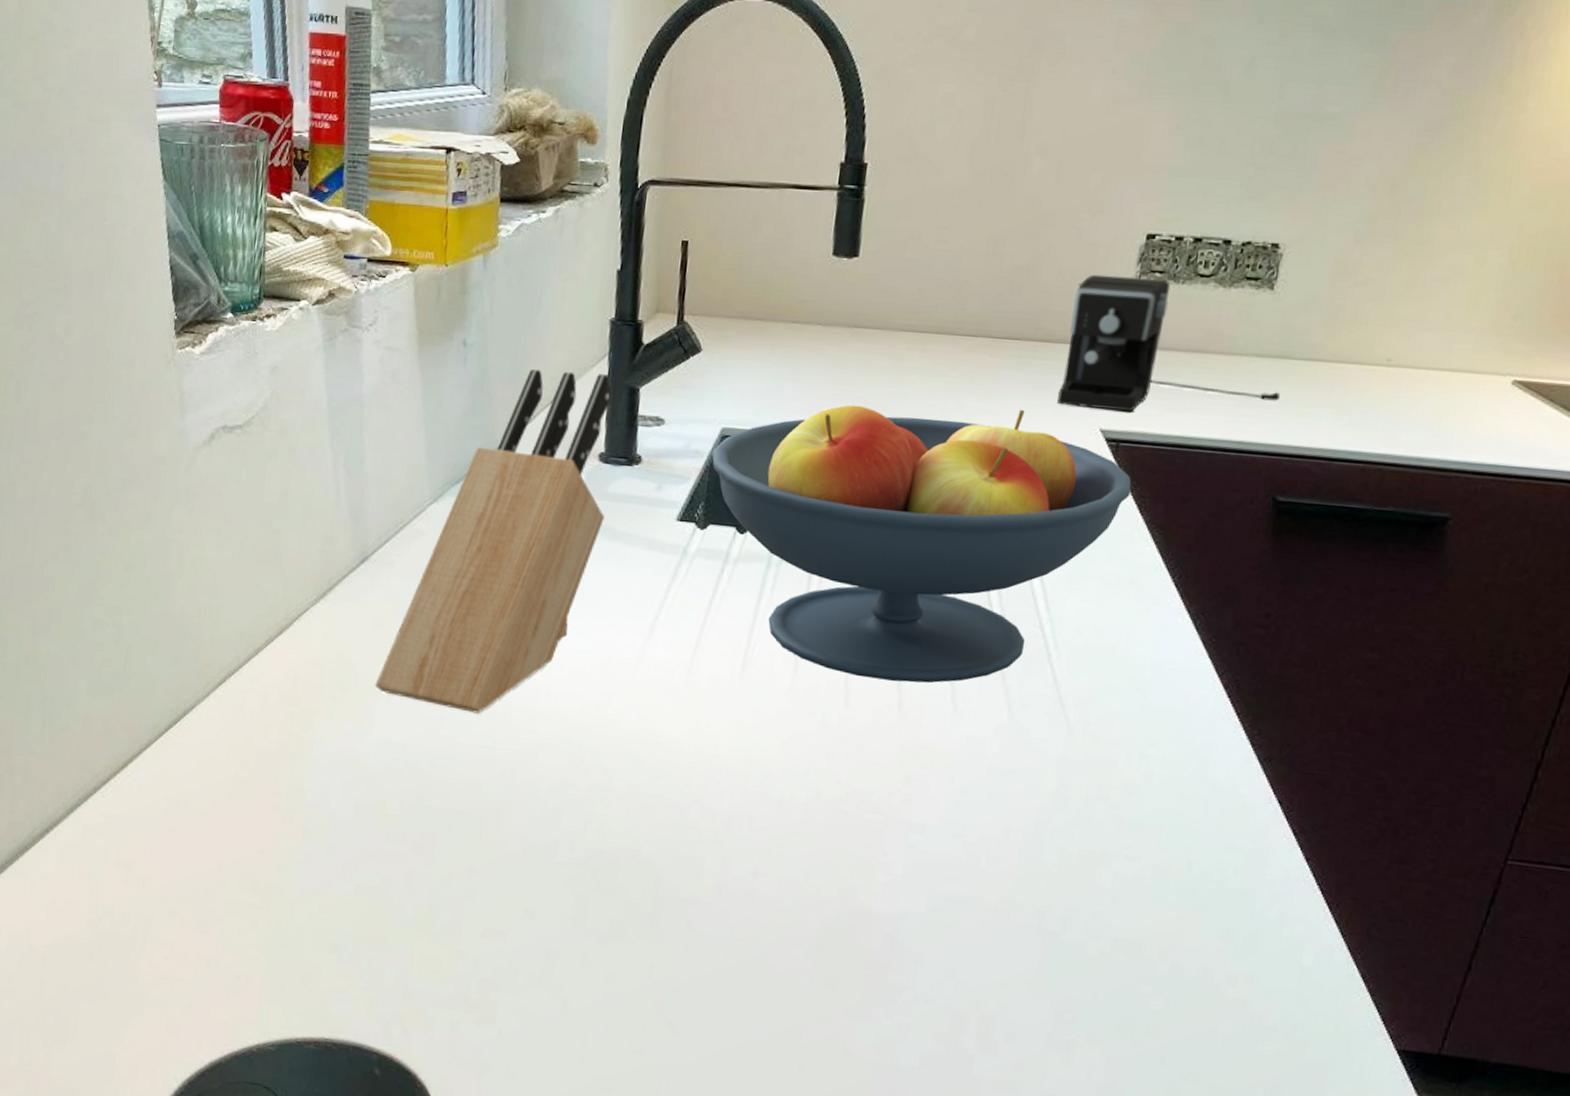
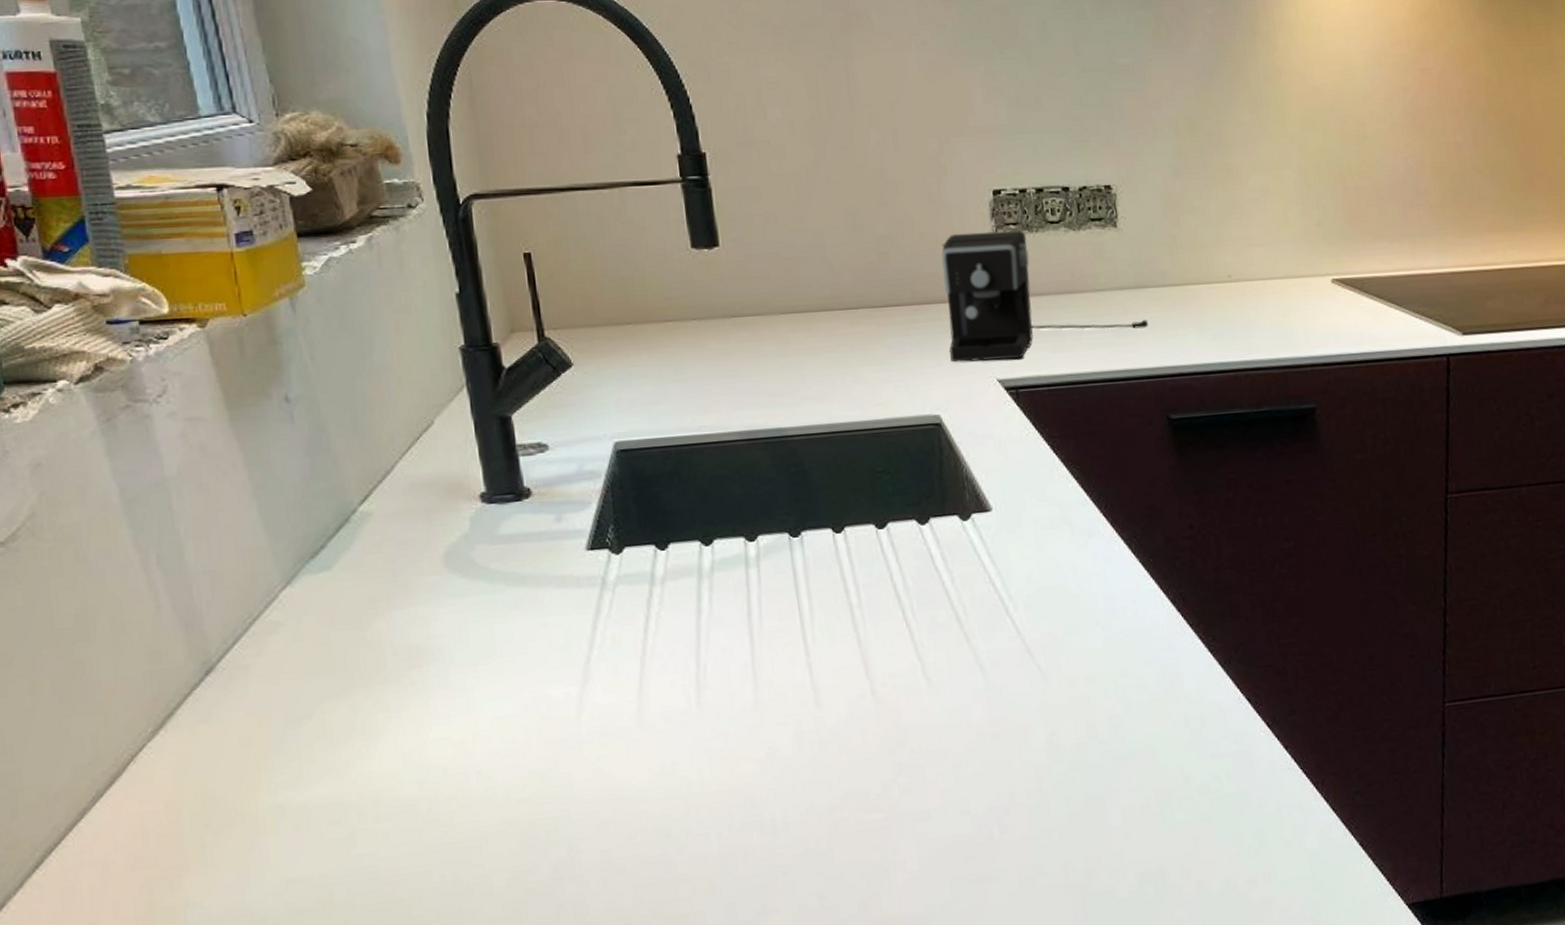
knife block: present [375,368,611,714] -> none [255,407,503,823]
fruit bowl: present [712,405,1132,683] -> none [610,372,1041,674]

